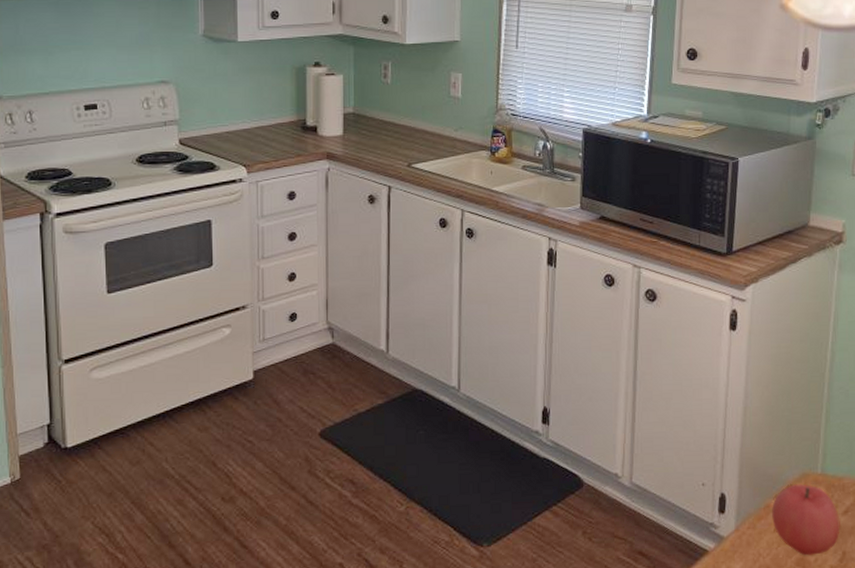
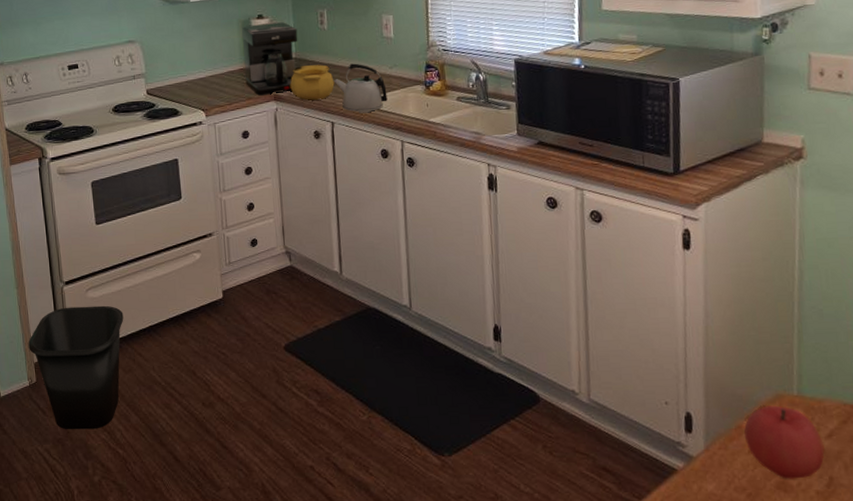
waste bin: none [13,387,134,533] -> present [28,305,124,430]
coffee maker: none [295,72,358,151] -> present [242,22,298,95]
cooking pot: none [345,122,395,161] -> present [290,65,335,101]
kettle: none [393,123,450,178] -> present [333,63,388,114]

